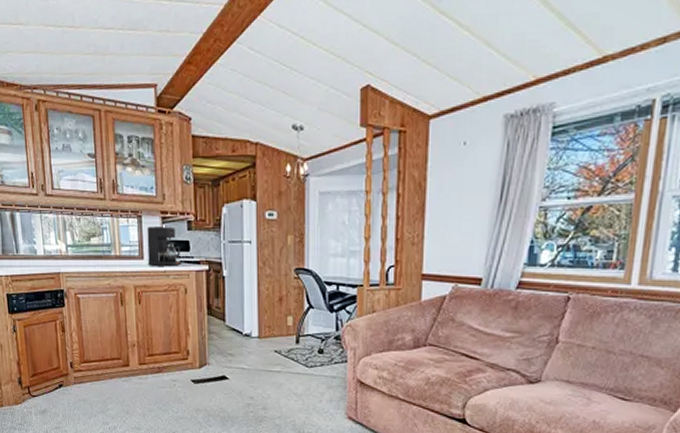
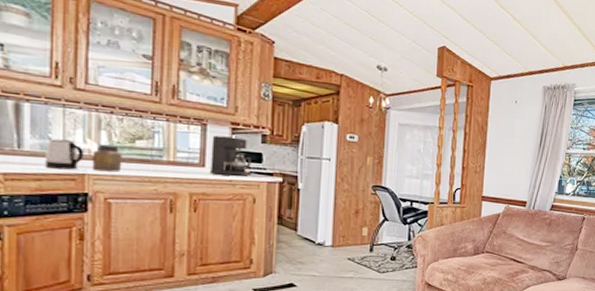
kettle: none [33,242,58,269] -> present [45,139,85,170]
jar: none [62,244,84,270] -> present [91,144,123,173]

